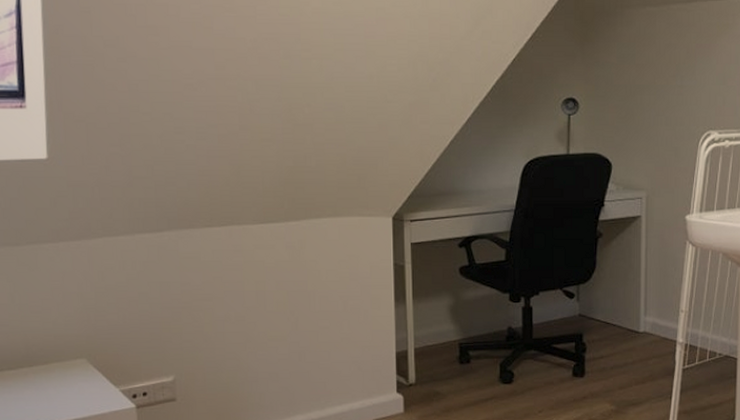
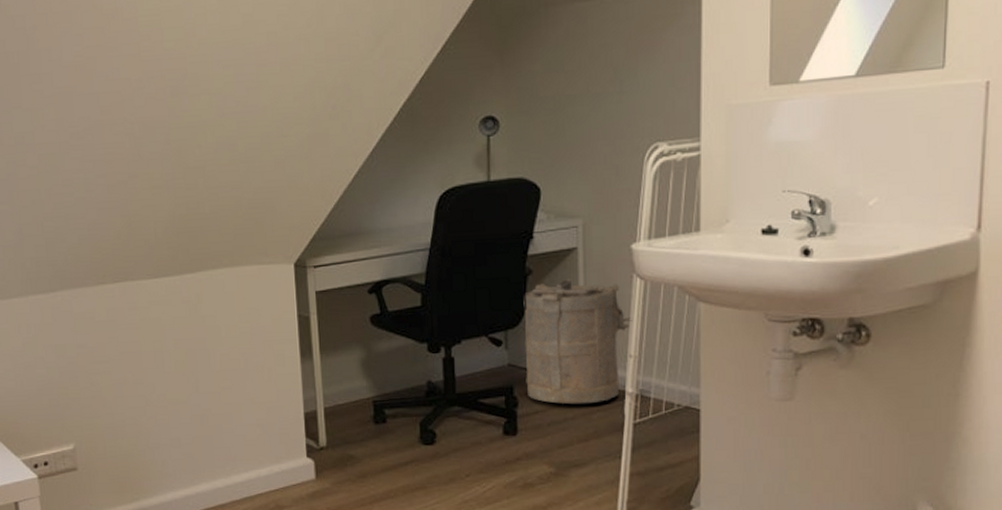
laundry hamper: none [593,243,685,351] -> present [523,279,632,405]

